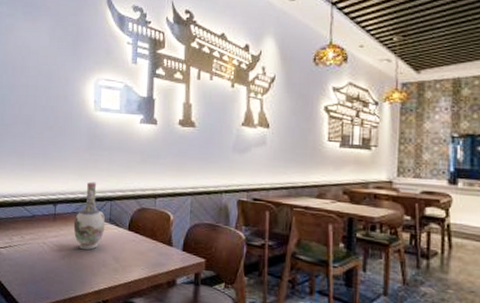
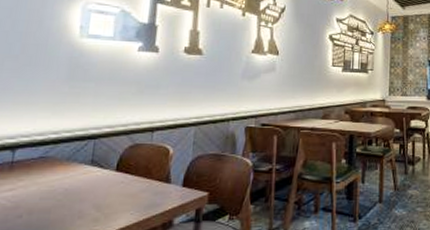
vase: present [73,181,106,250] -> none [39,118,86,202]

